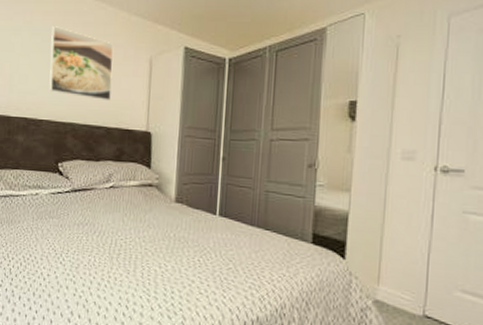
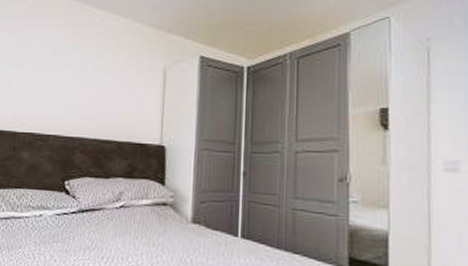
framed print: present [49,26,114,102] -> none [58,39,126,114]

